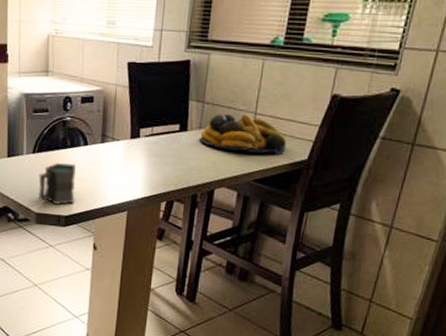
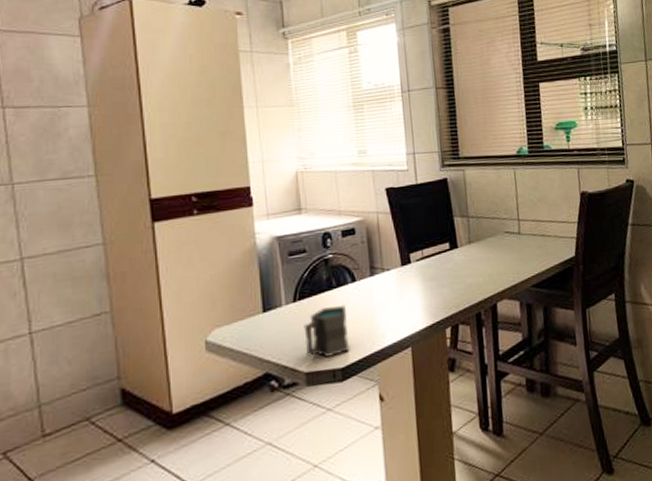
fruit bowl: present [199,114,287,154] -> none [471,221,554,260]

